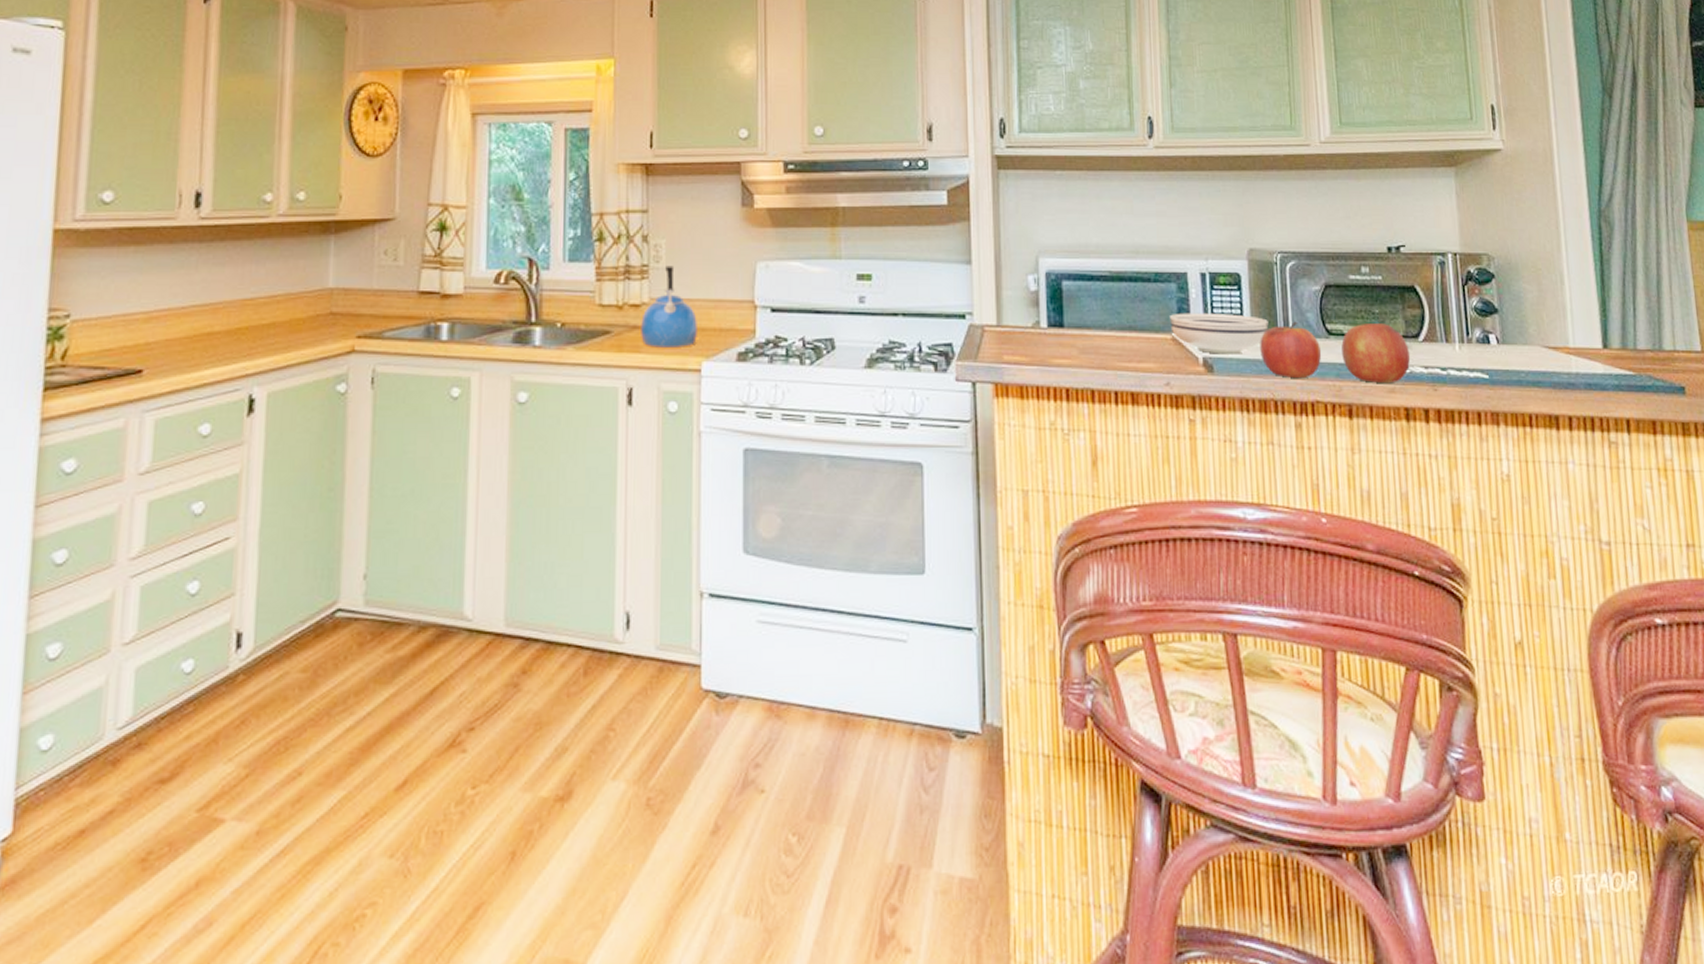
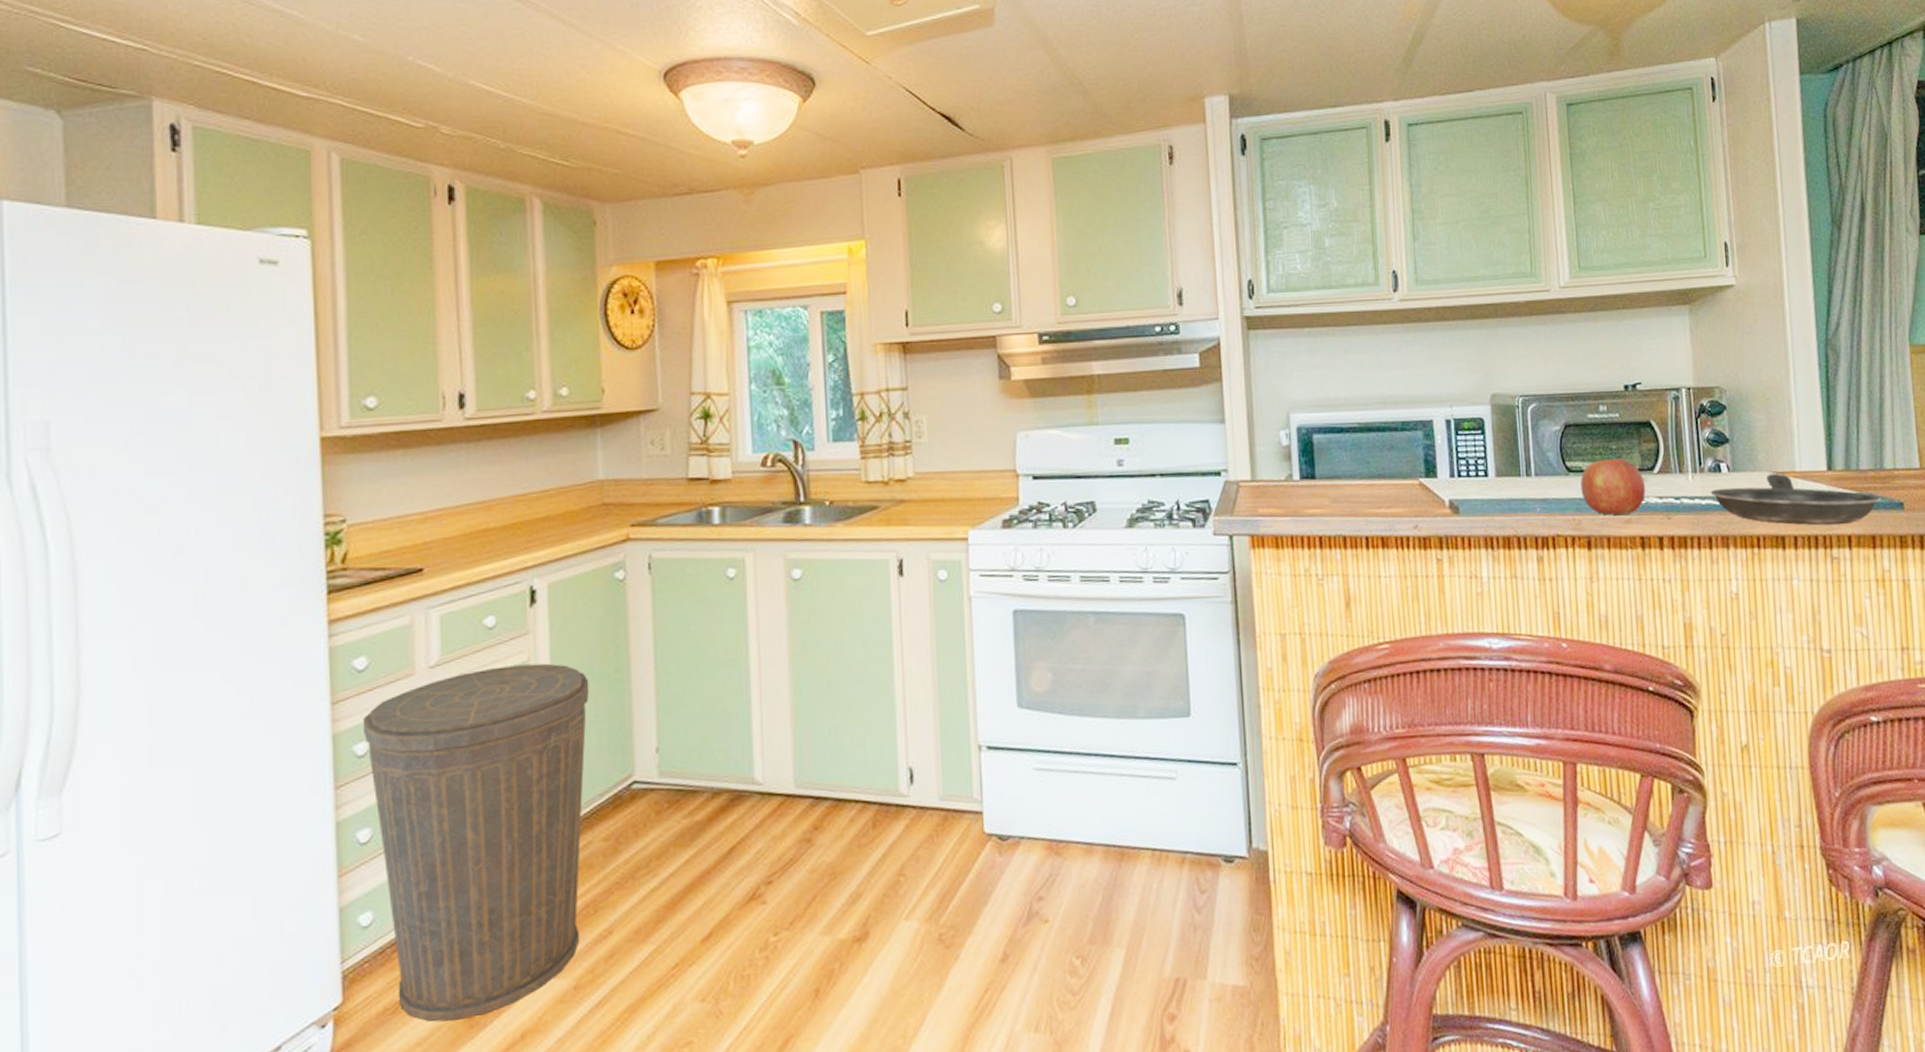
trash can: none [64,476,301,862] -> present [362,663,590,1022]
kettle: present [641,265,699,348] -> none [907,440,964,520]
bowl: present [1169,312,1269,354] -> none [1416,457,1511,496]
fruit: present [1260,321,1322,379] -> none [1503,461,1562,515]
frying pan: none [1478,349,1661,406] -> present [1710,473,1881,526]

